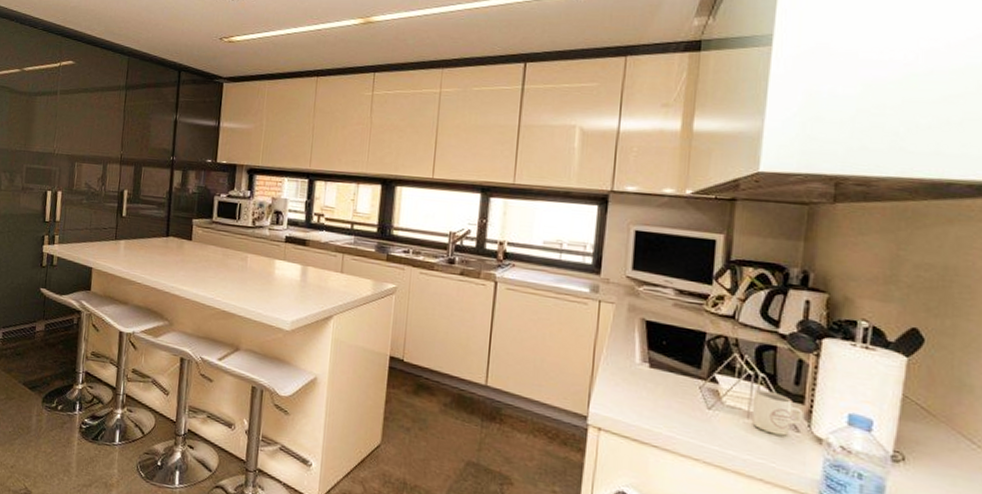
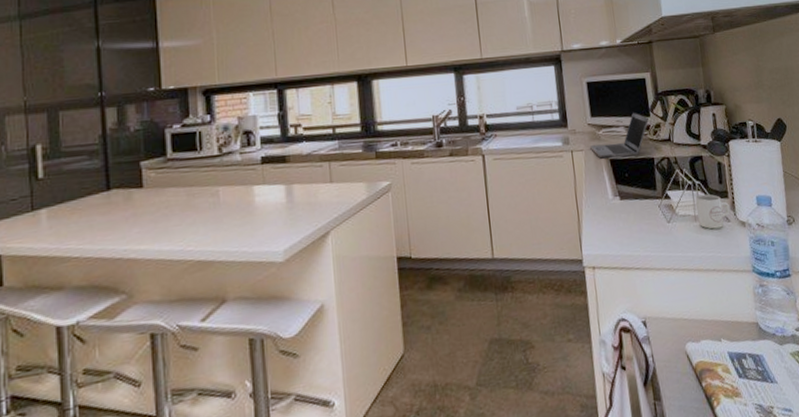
laptop: none [624,275,711,325] -> present [590,112,650,159]

